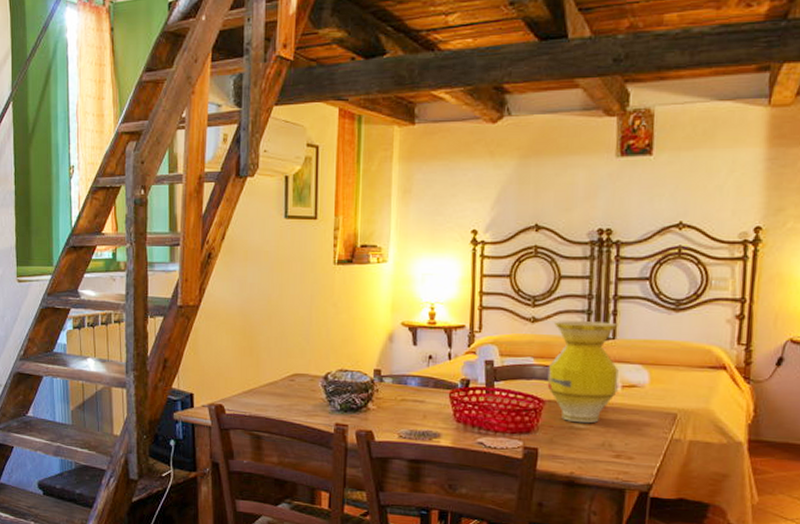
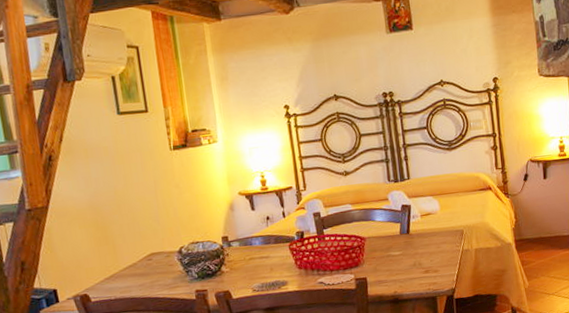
vase: present [547,321,619,424] -> none [361,166,418,251]

